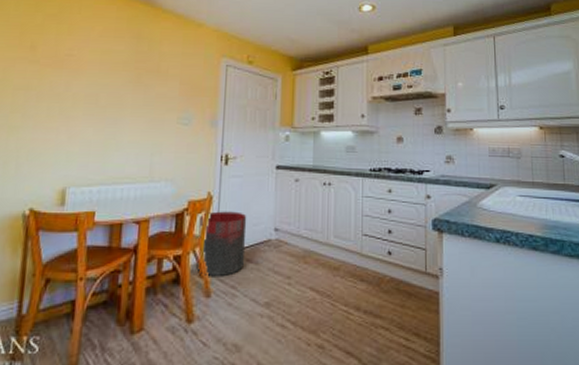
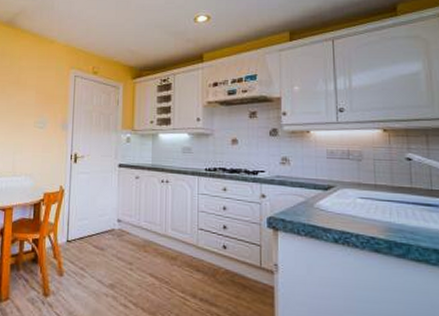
trash can: present [196,211,247,277] -> none [51,202,94,259]

